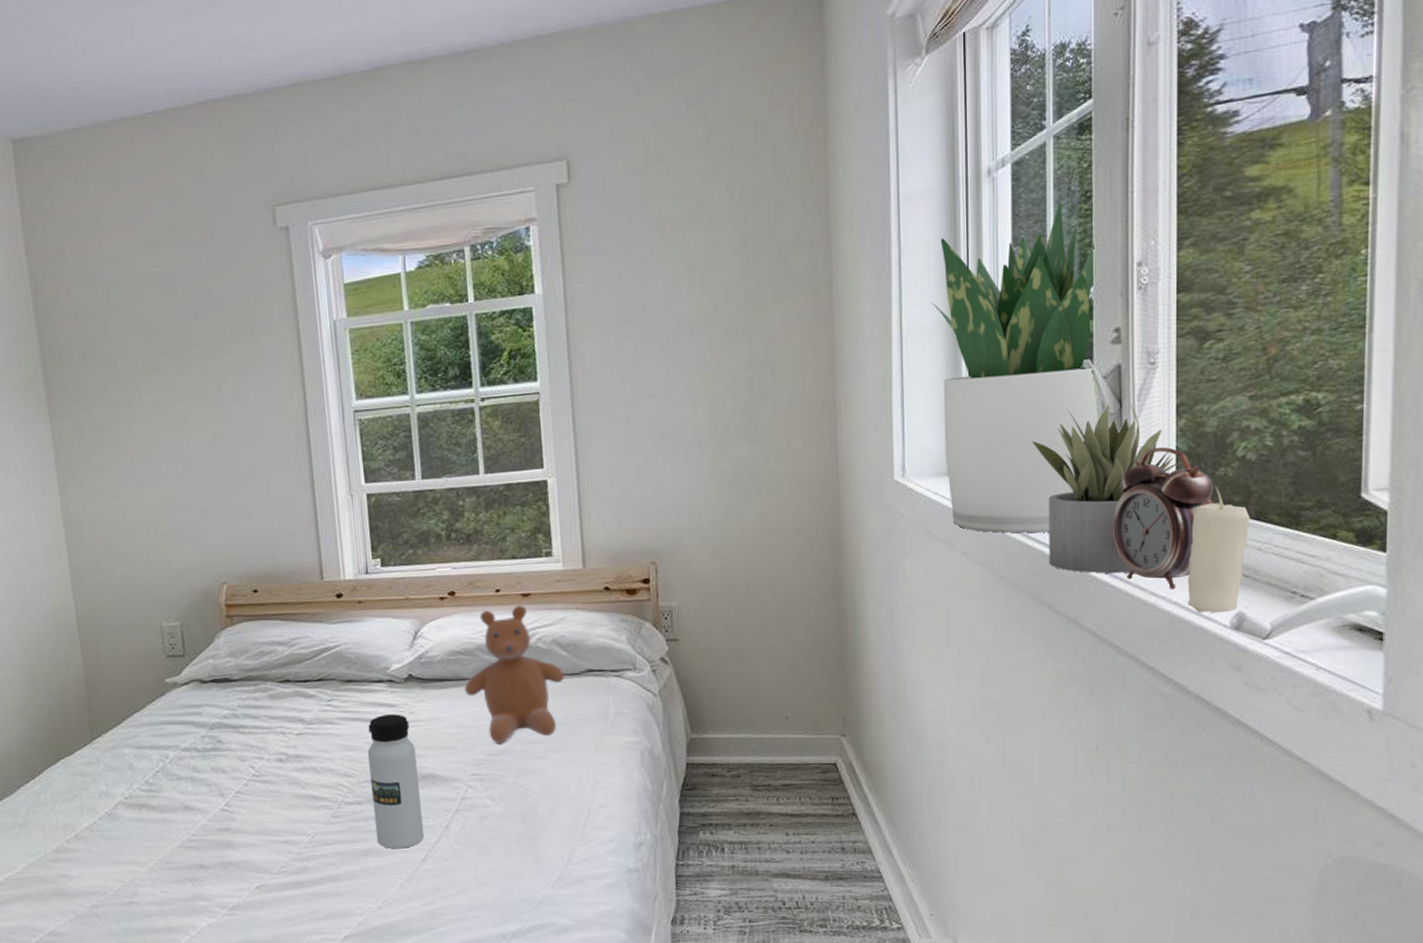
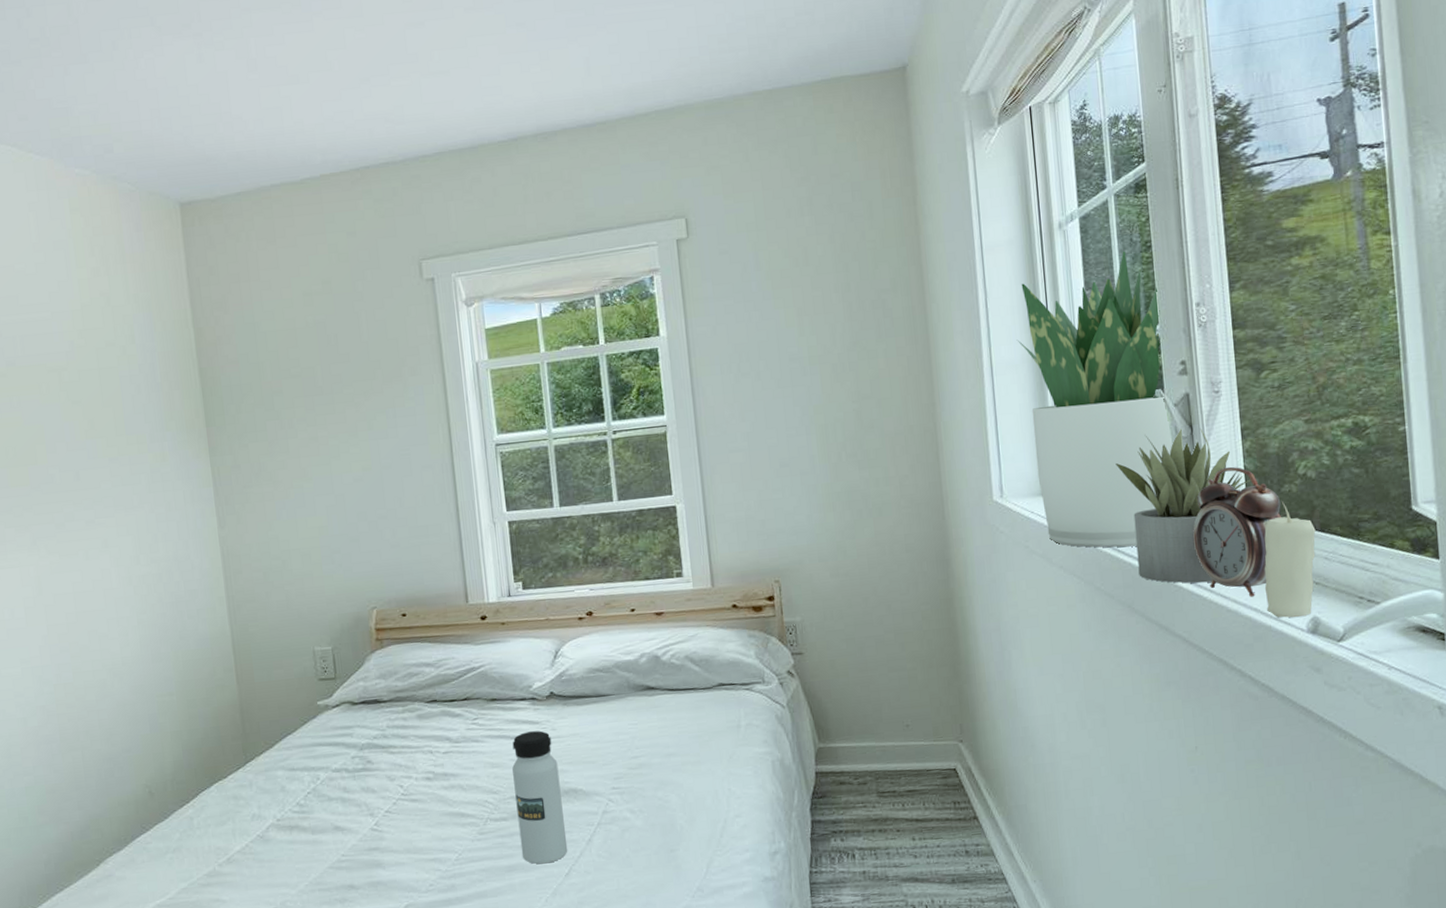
teddy bear: present [464,605,565,743] -> none [603,623,698,757]

